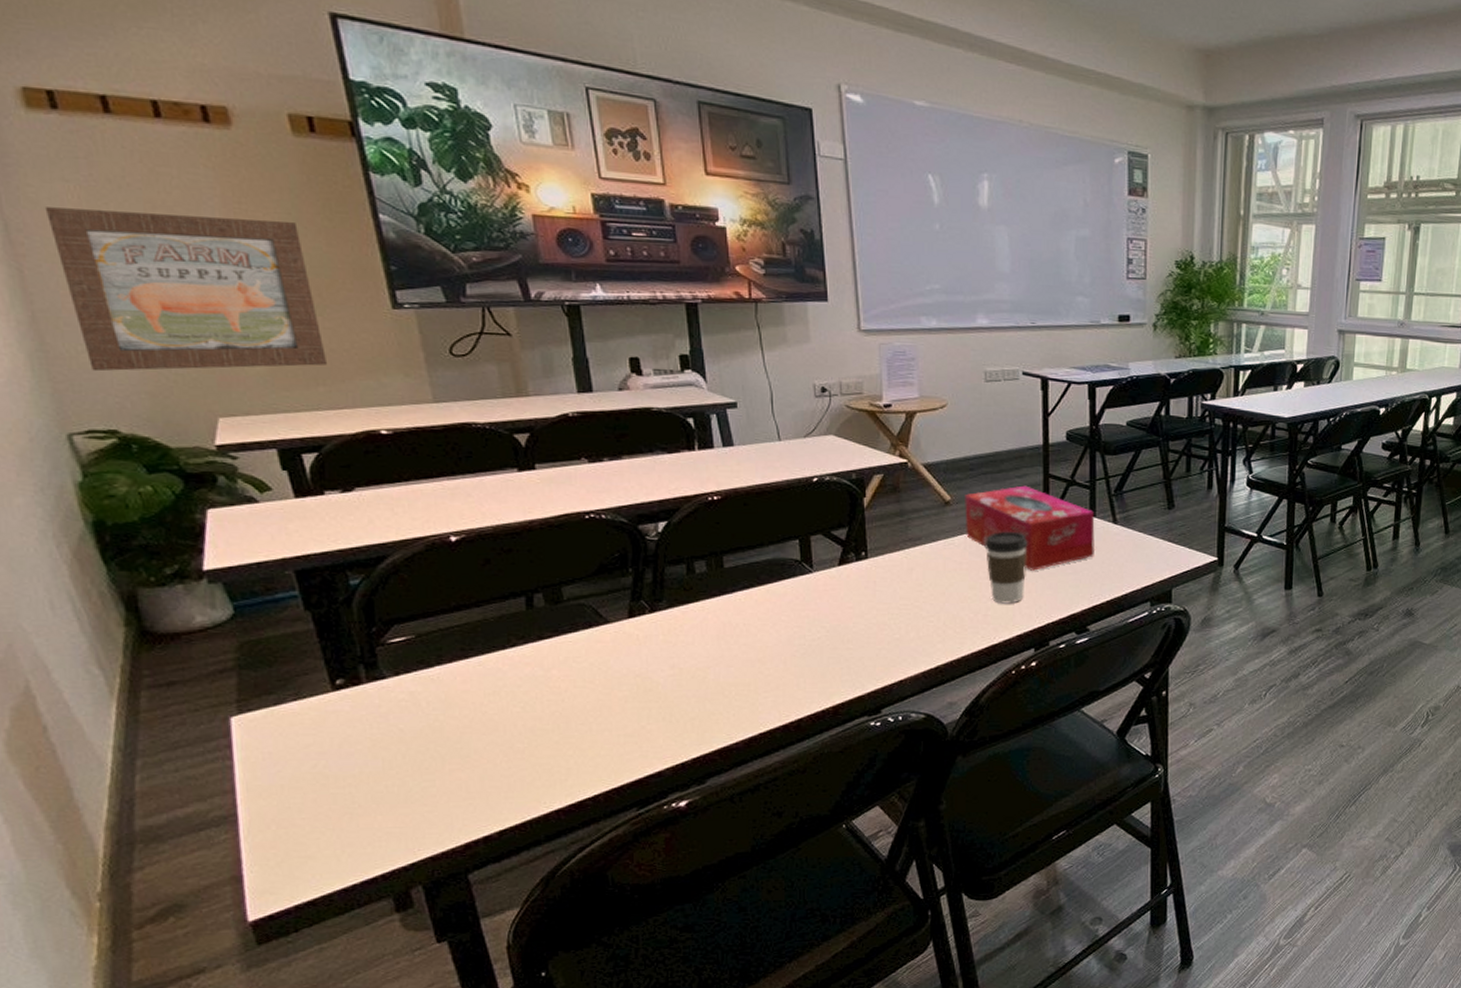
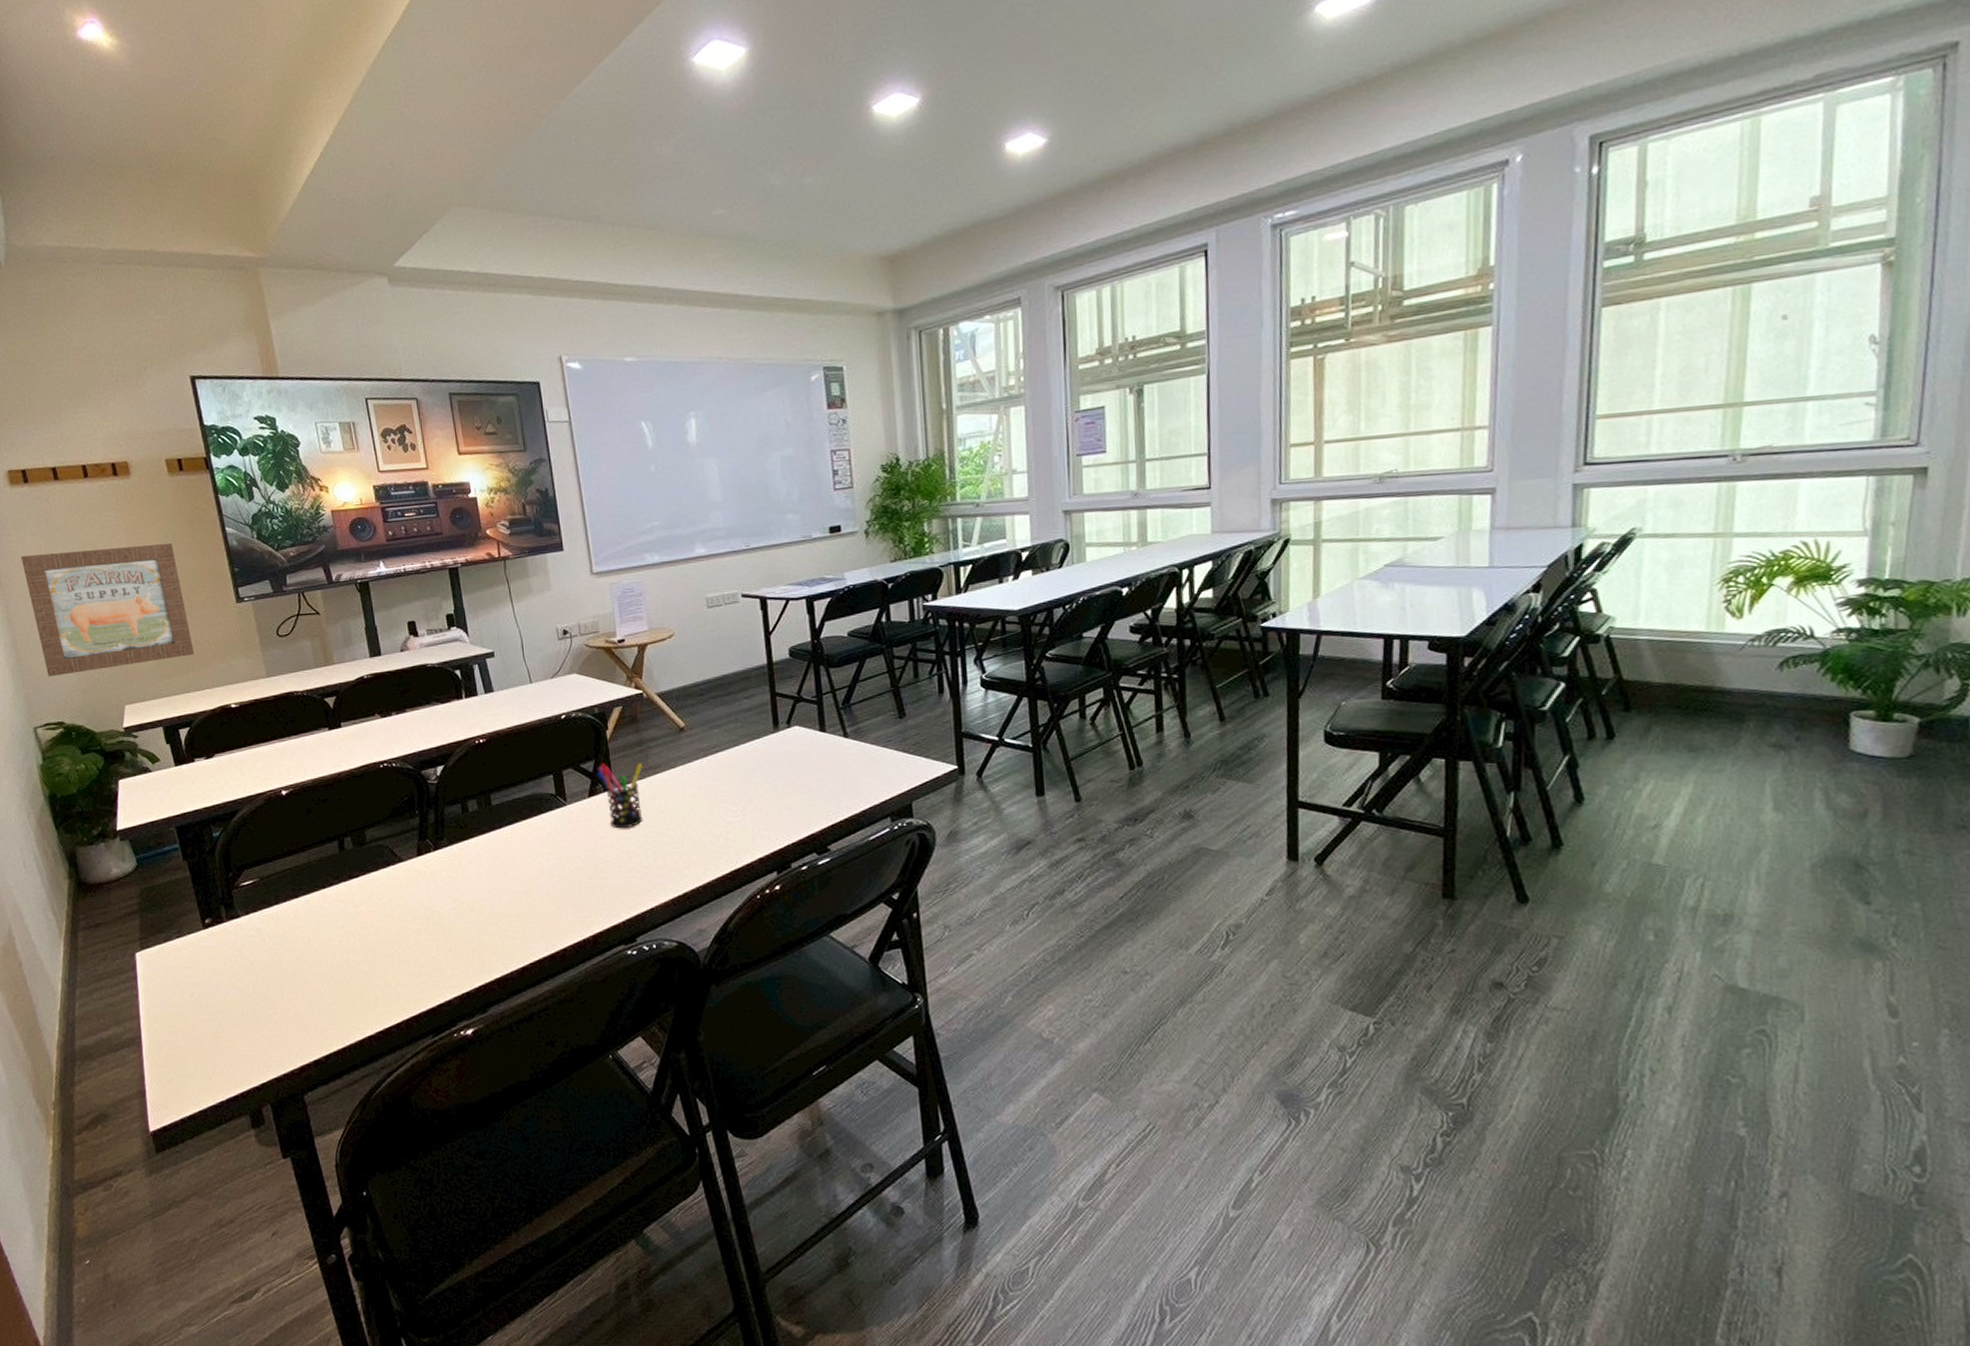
pen holder: none [848,531,901,600] -> present [595,763,643,829]
tissue box: present [965,485,1096,571] -> none [697,706,829,792]
coffee cup: present [986,531,1028,604] -> none [721,753,762,827]

